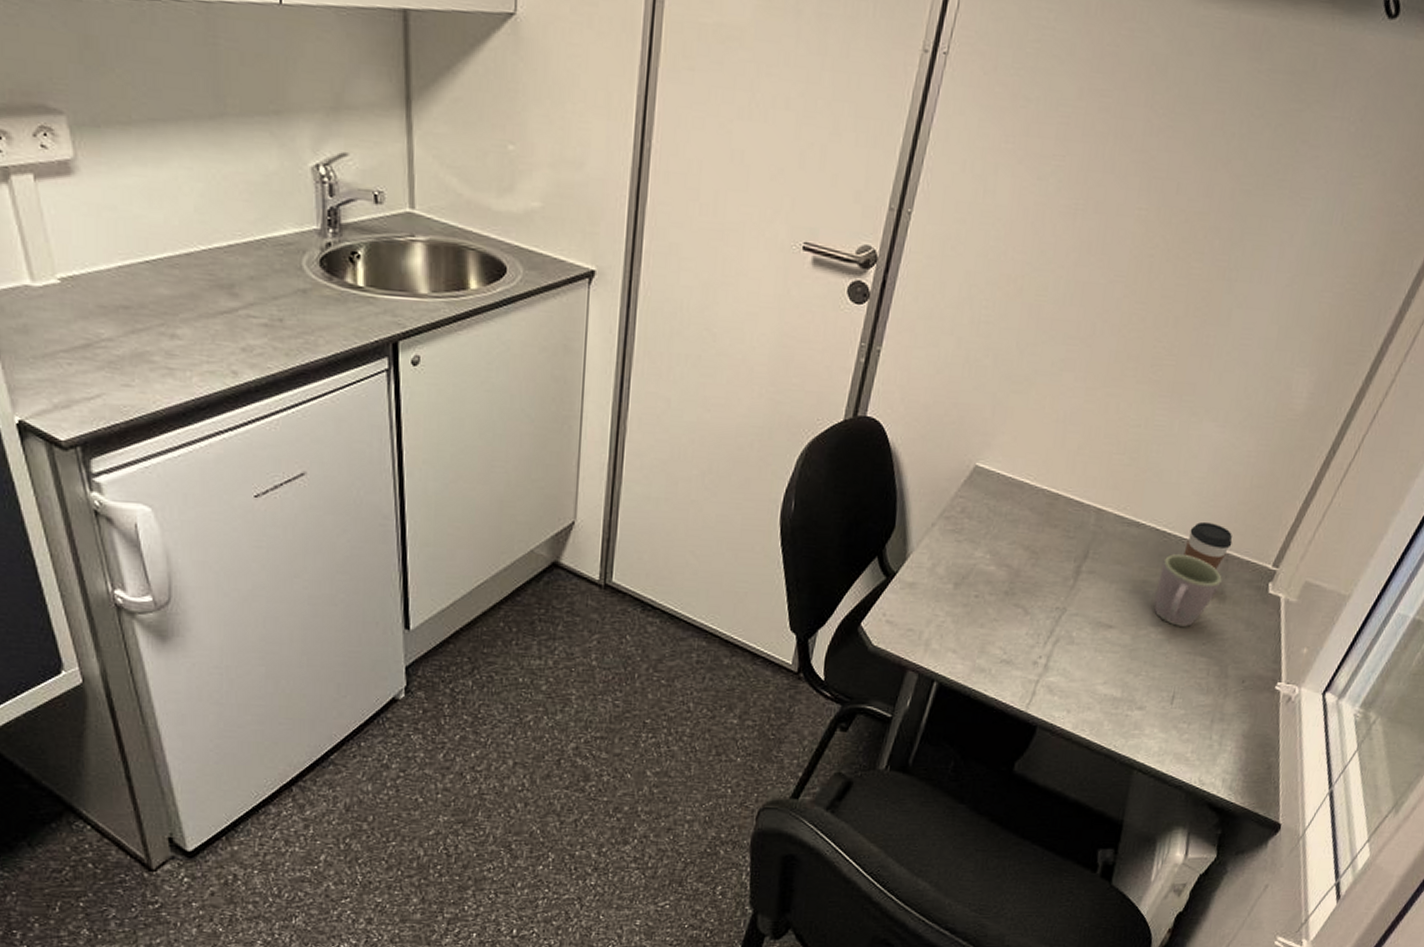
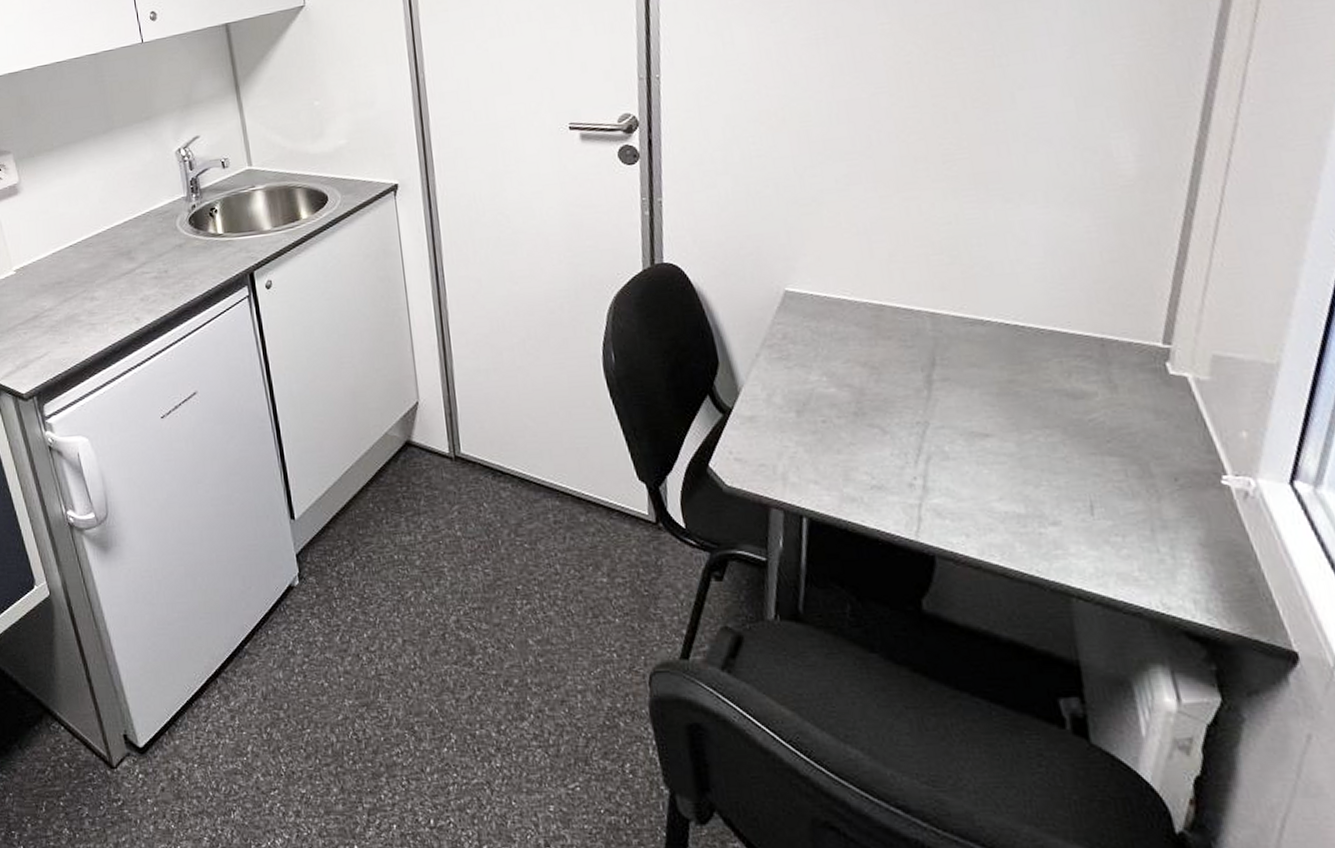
mug: present [1153,554,1222,627] -> none [1025,346,1105,426]
coffee cup: present [1183,521,1233,570] -> none [1046,307,1103,358]

